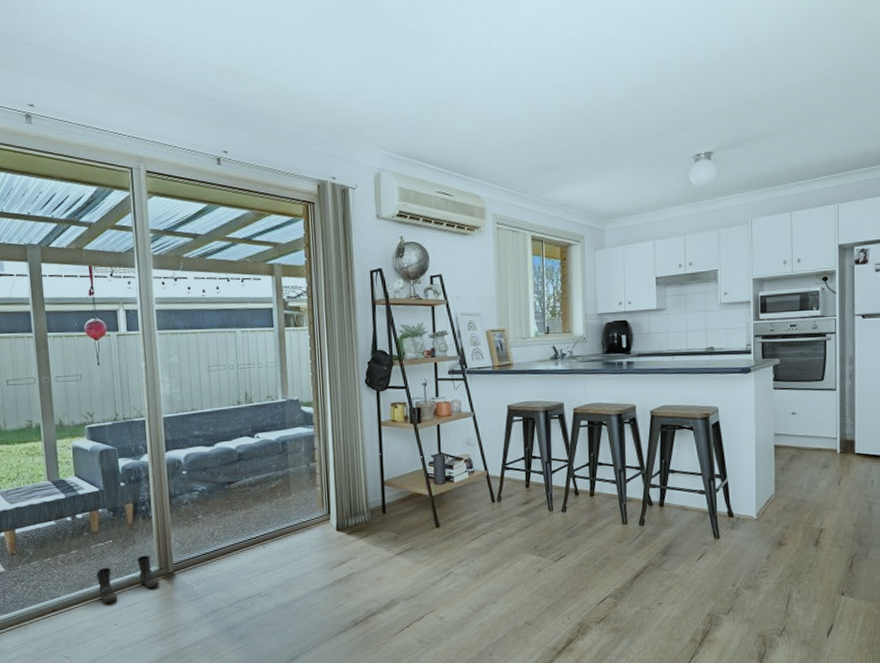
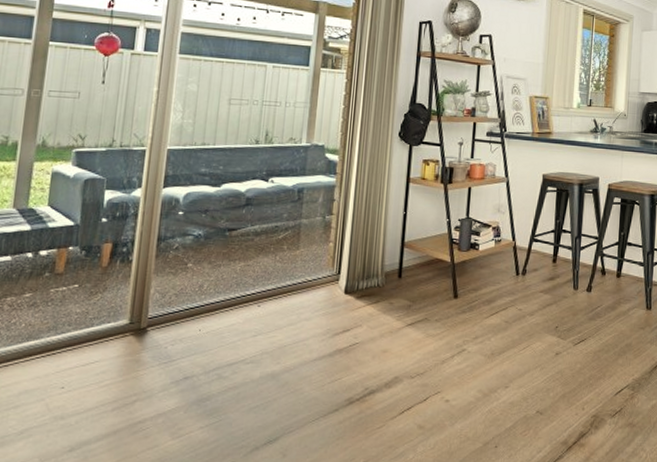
boots: present [96,555,160,603] -> none [48,305,127,360]

